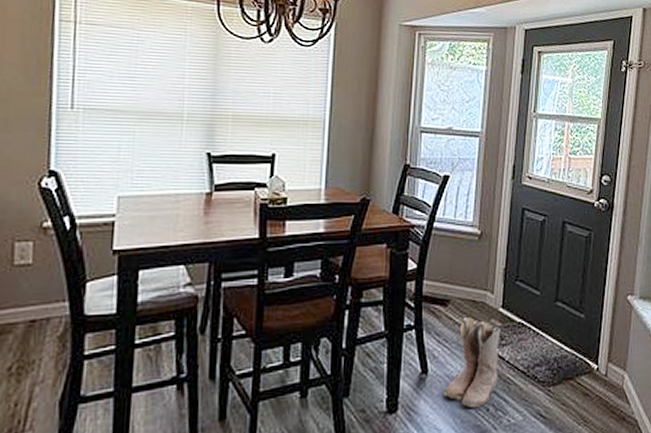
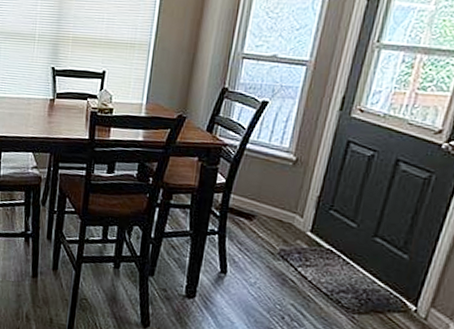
boots: present [444,317,502,409] -> none [240,234,308,314]

